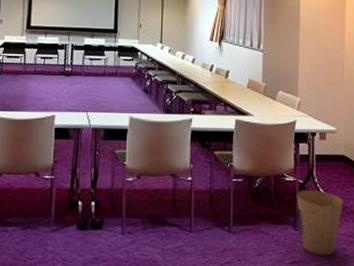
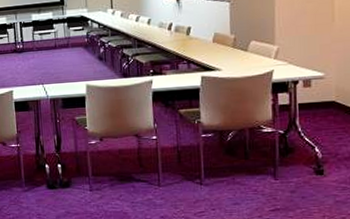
trash can: present [296,189,344,256] -> none [276,139,335,203]

